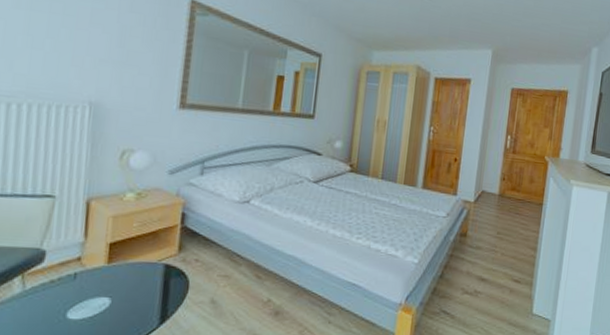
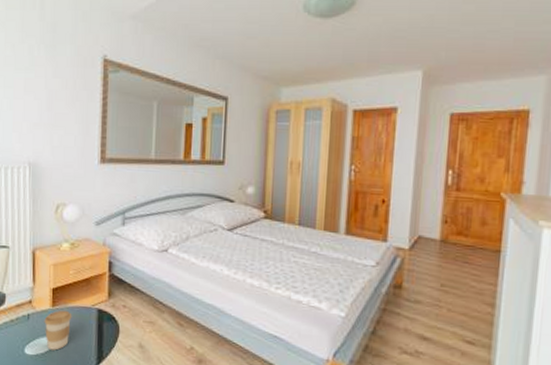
coffee cup: none [95,266,133,312] -> present [44,310,72,350]

